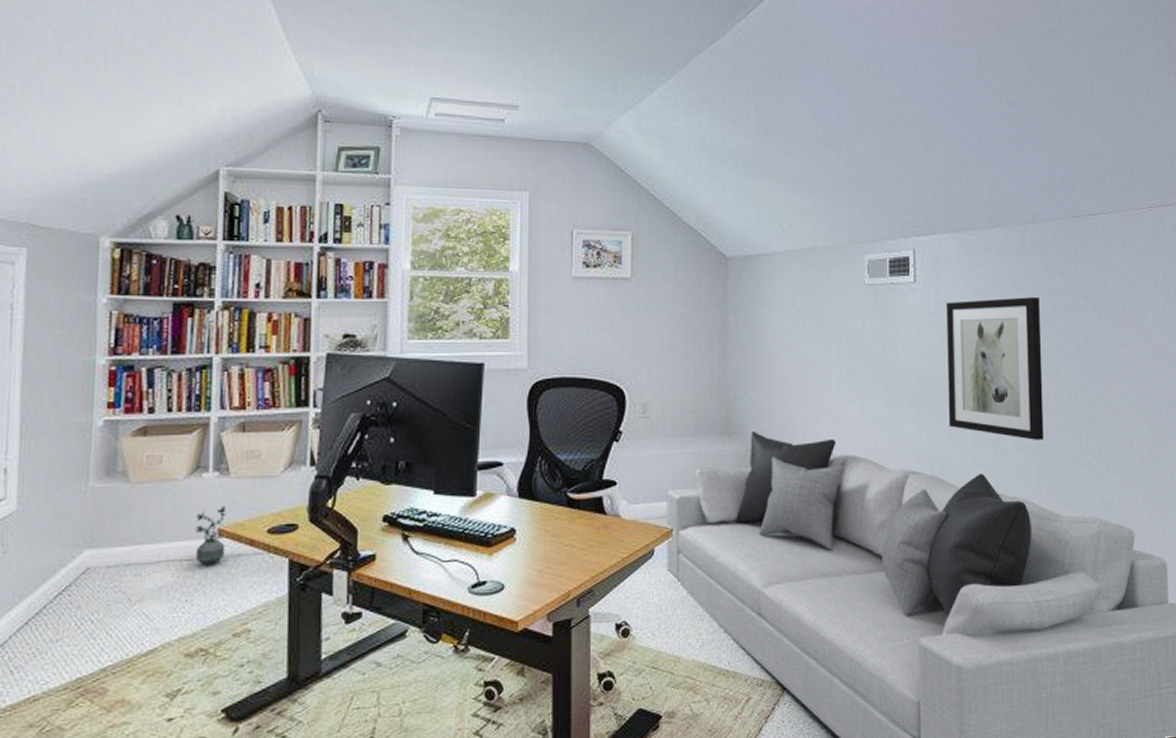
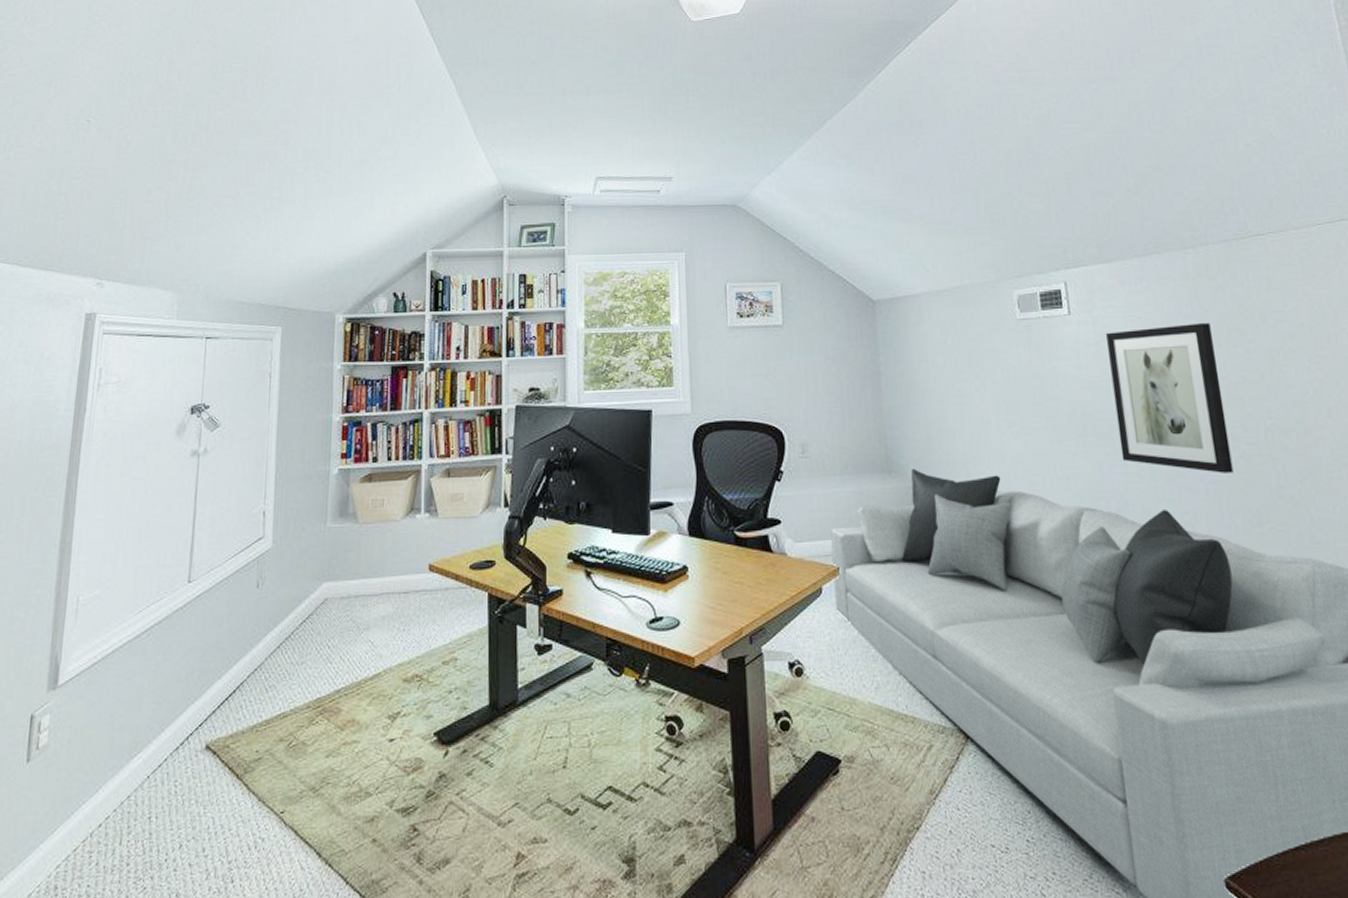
potted plant: present [194,506,227,566] -> none [410,544,436,598]

